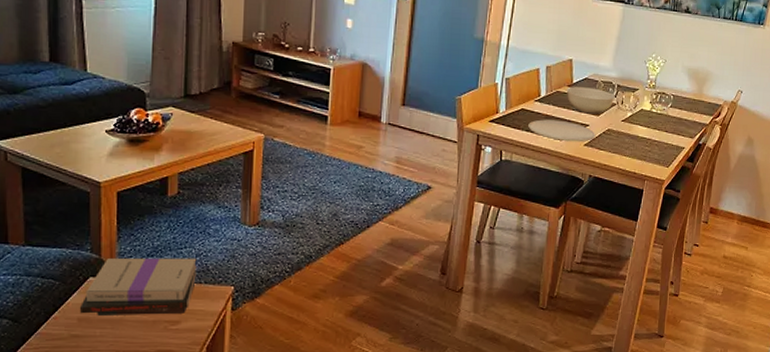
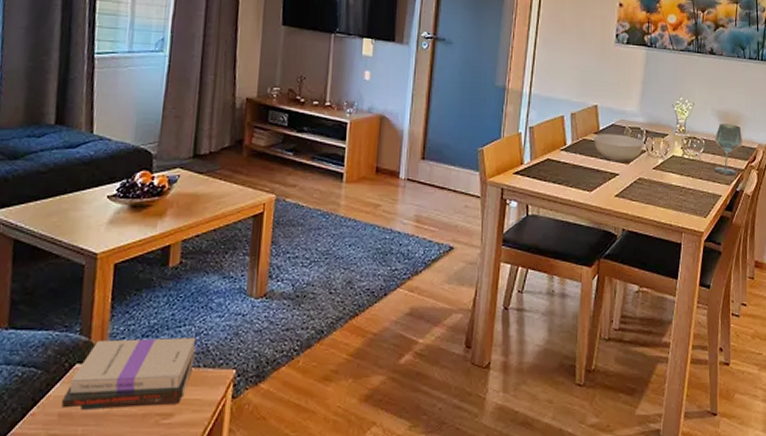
plate: present [528,119,596,142] -> none [555,170,627,193]
wine glass: none [680,80,710,130] -> present [714,124,742,176]

